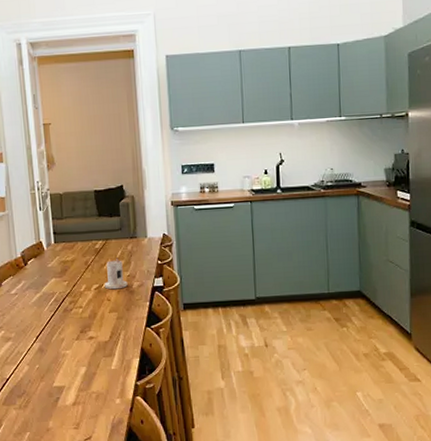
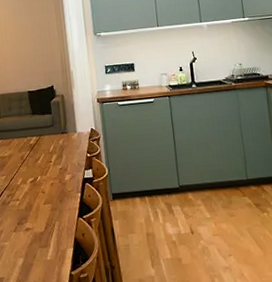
candle: present [104,258,128,290] -> none [39,152,60,182]

